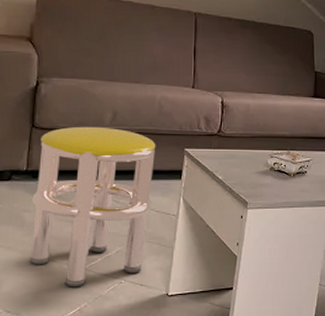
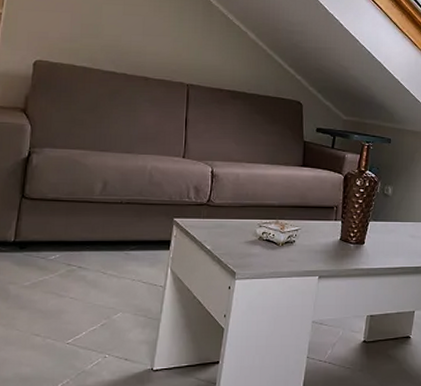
stool: present [29,126,156,287] -> none [12,196,145,363]

